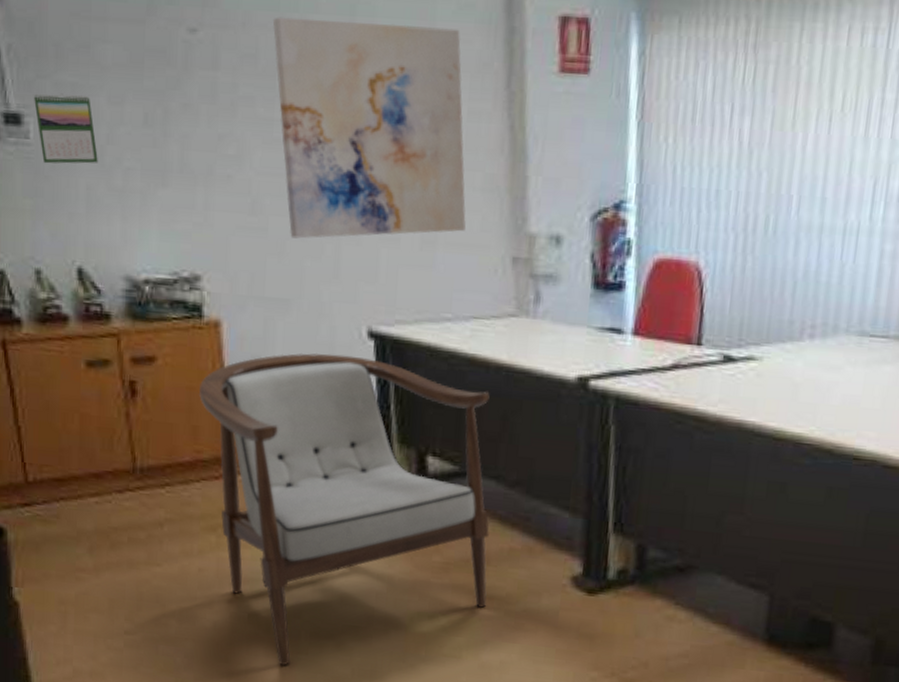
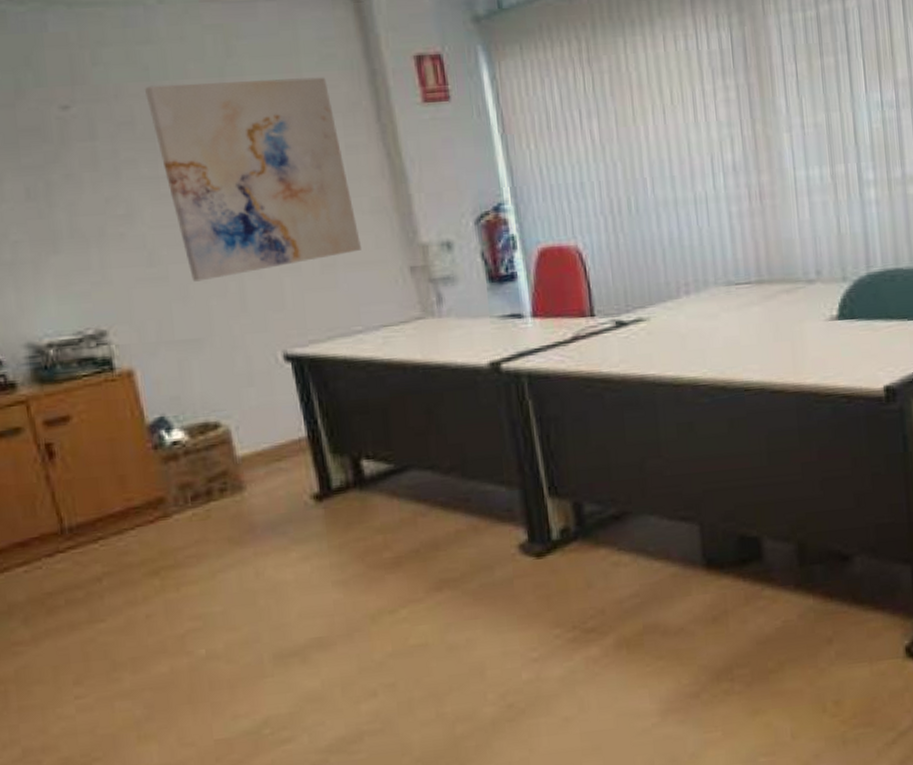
armchair: present [199,352,490,666] -> none [121,380,444,694]

